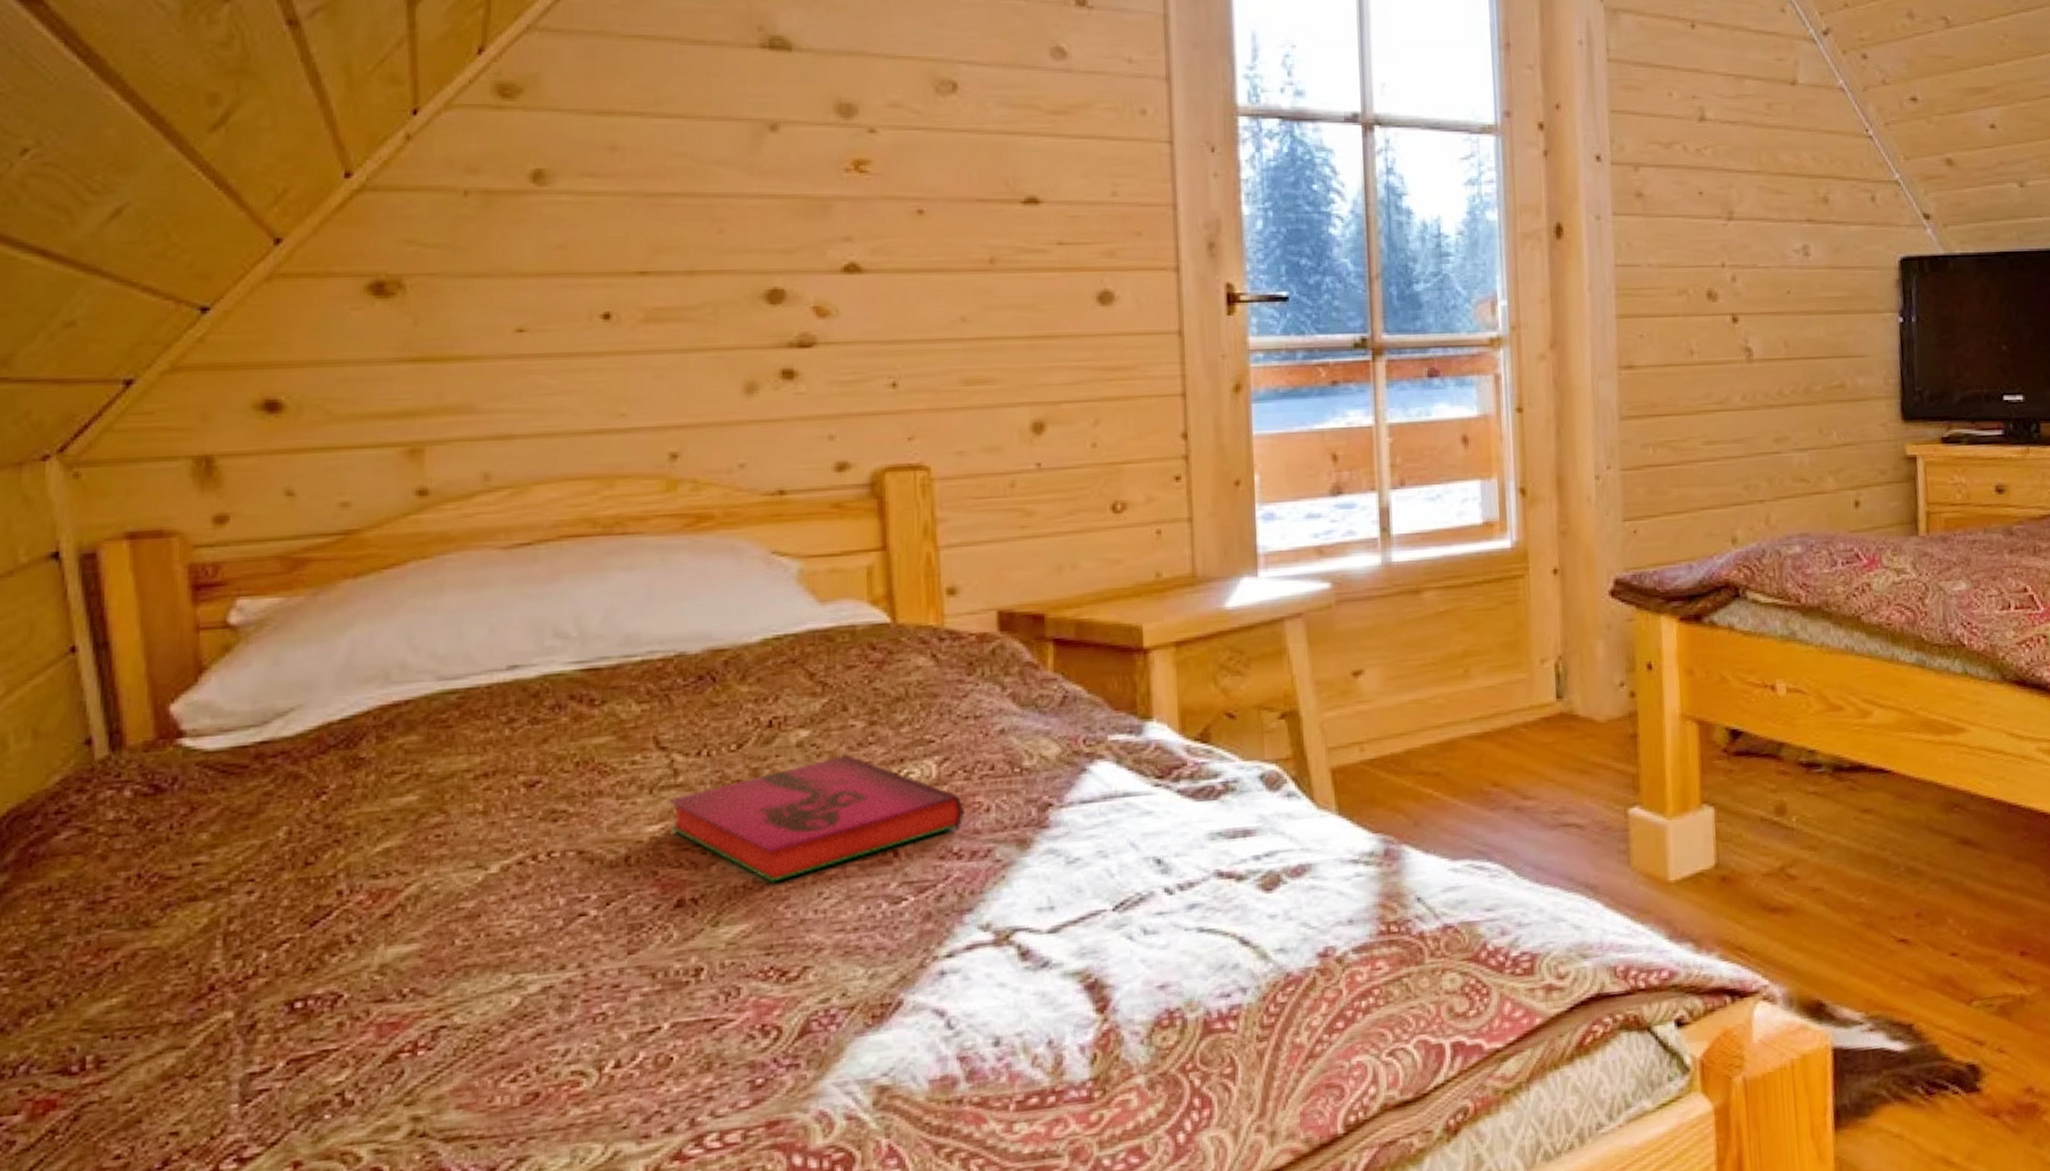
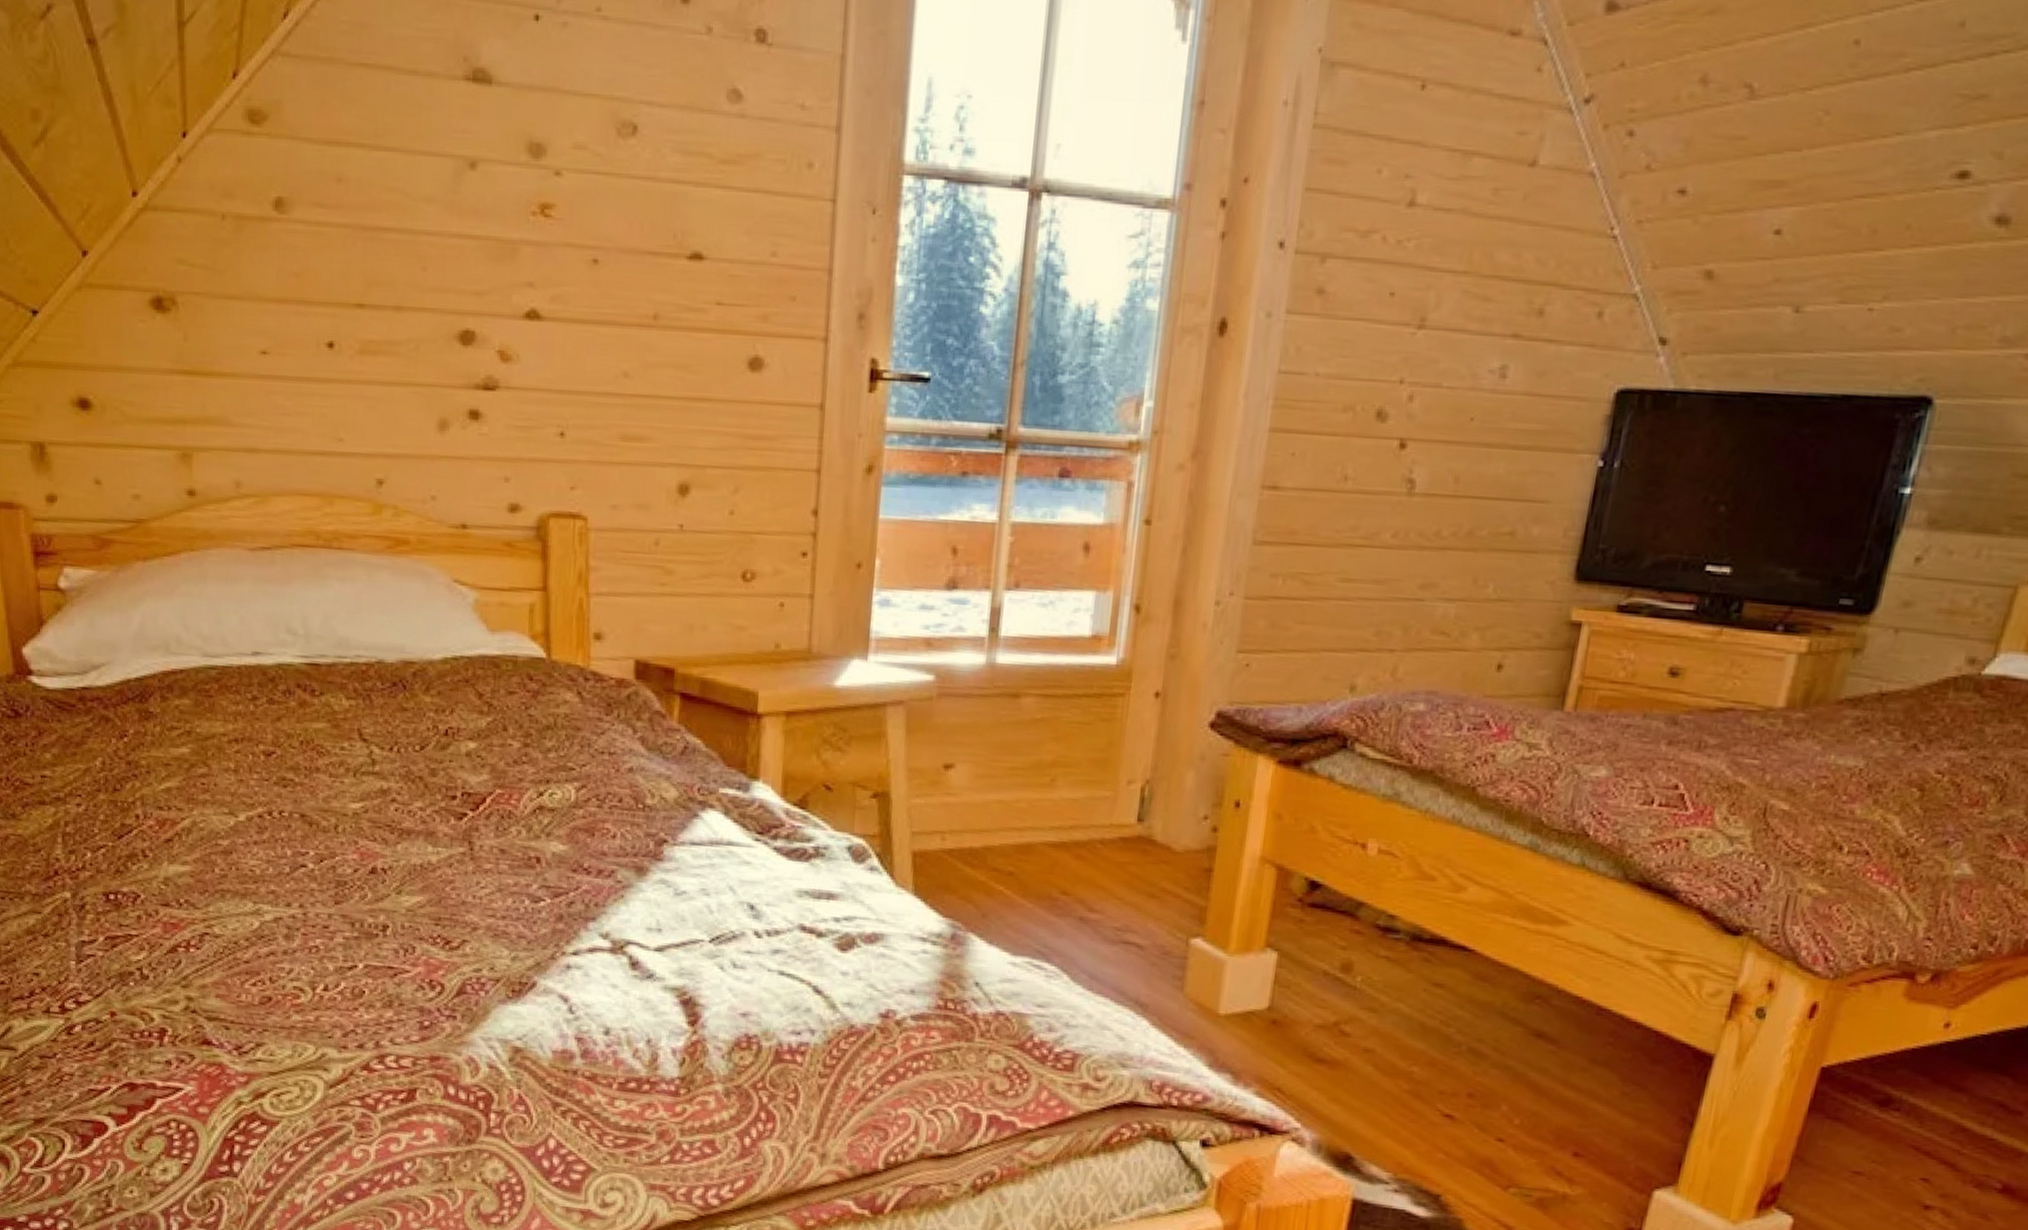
hardback book: present [667,754,964,883] -> none [366,768,594,867]

